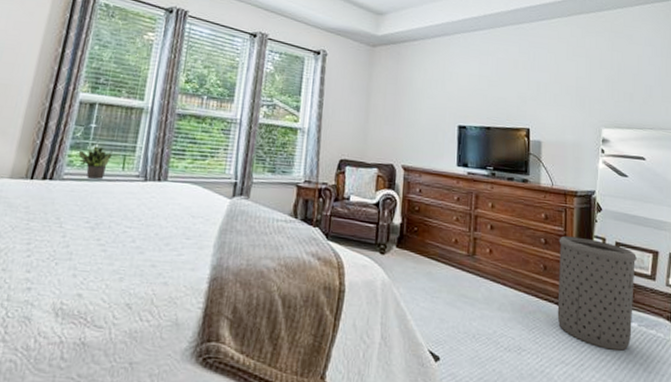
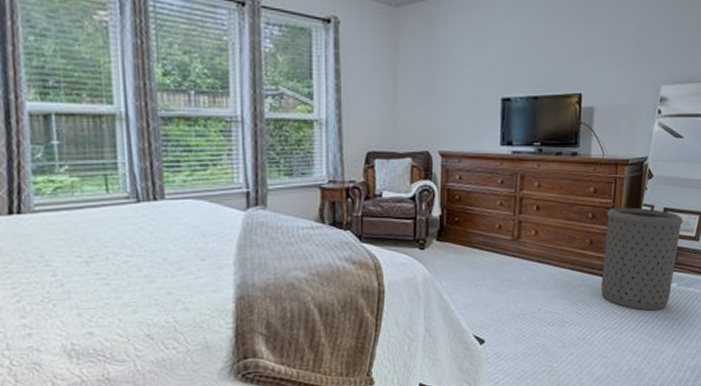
potted plant: present [78,145,113,180] -> none [44,166,89,208]

